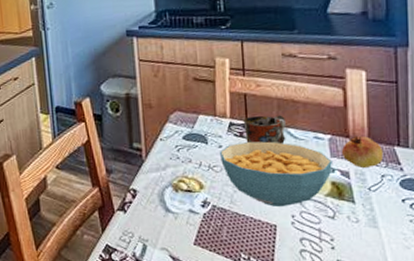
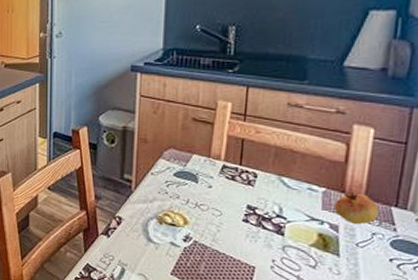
cereal bowl: present [220,141,332,207] -> none [208,185,323,251]
mug: present [243,115,286,144] -> none [237,161,281,192]

